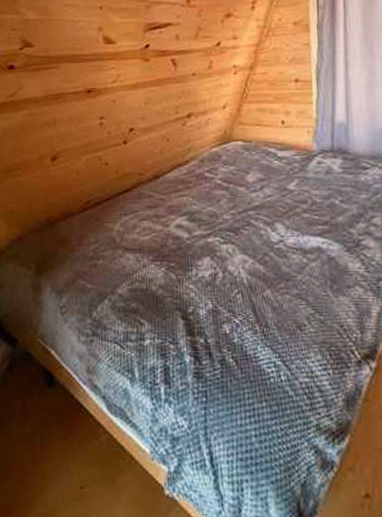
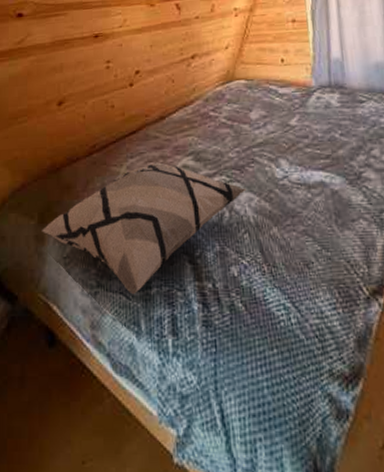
decorative pillow: none [38,220,241,345] -> present [41,161,246,295]

